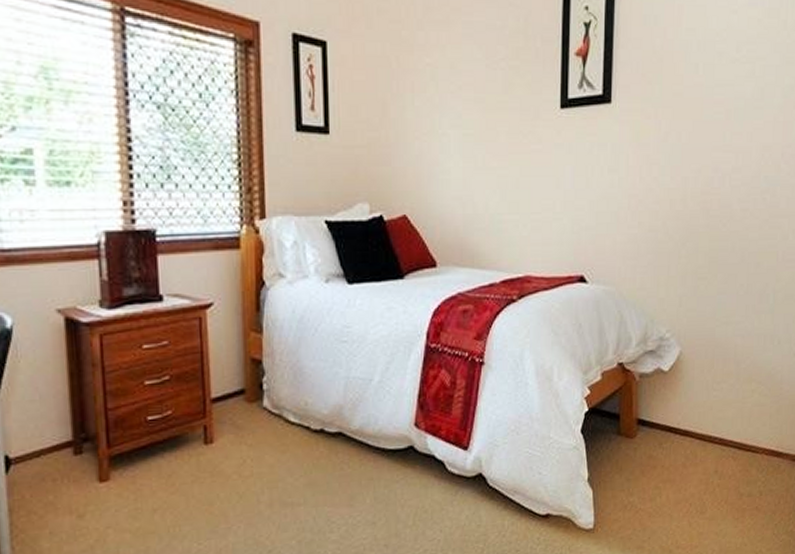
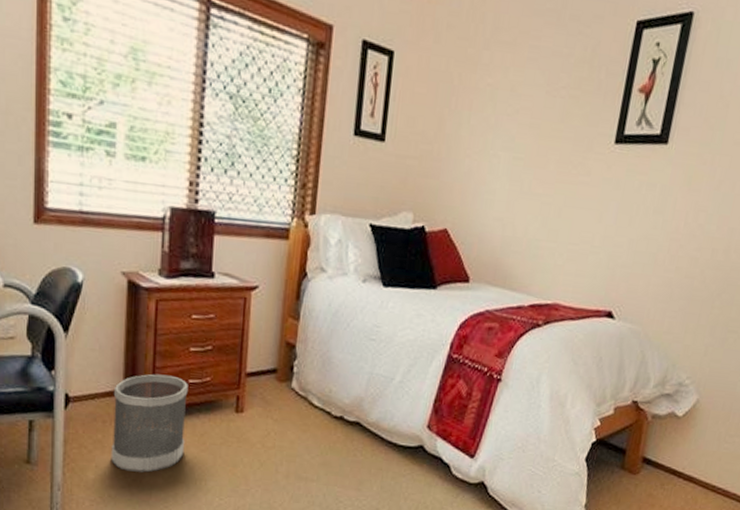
wastebasket: none [61,415,152,532] -> present [111,374,188,473]

